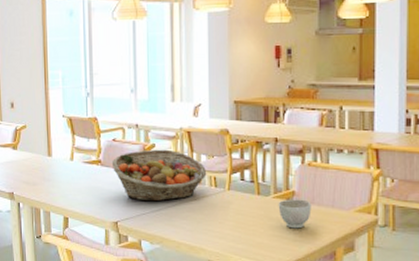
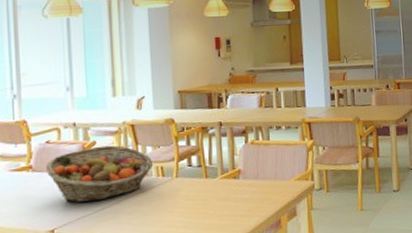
bowl: present [278,199,312,229] -> none [225,176,257,205]

